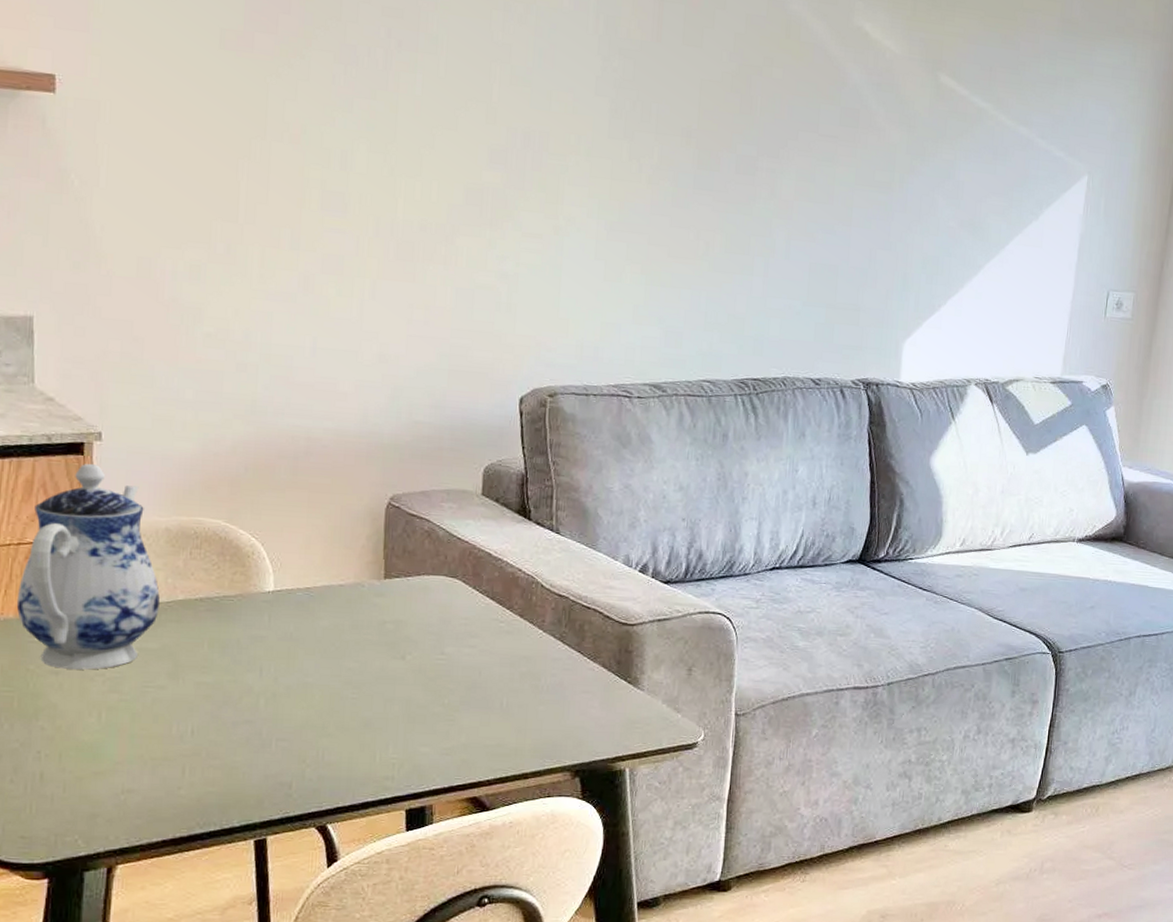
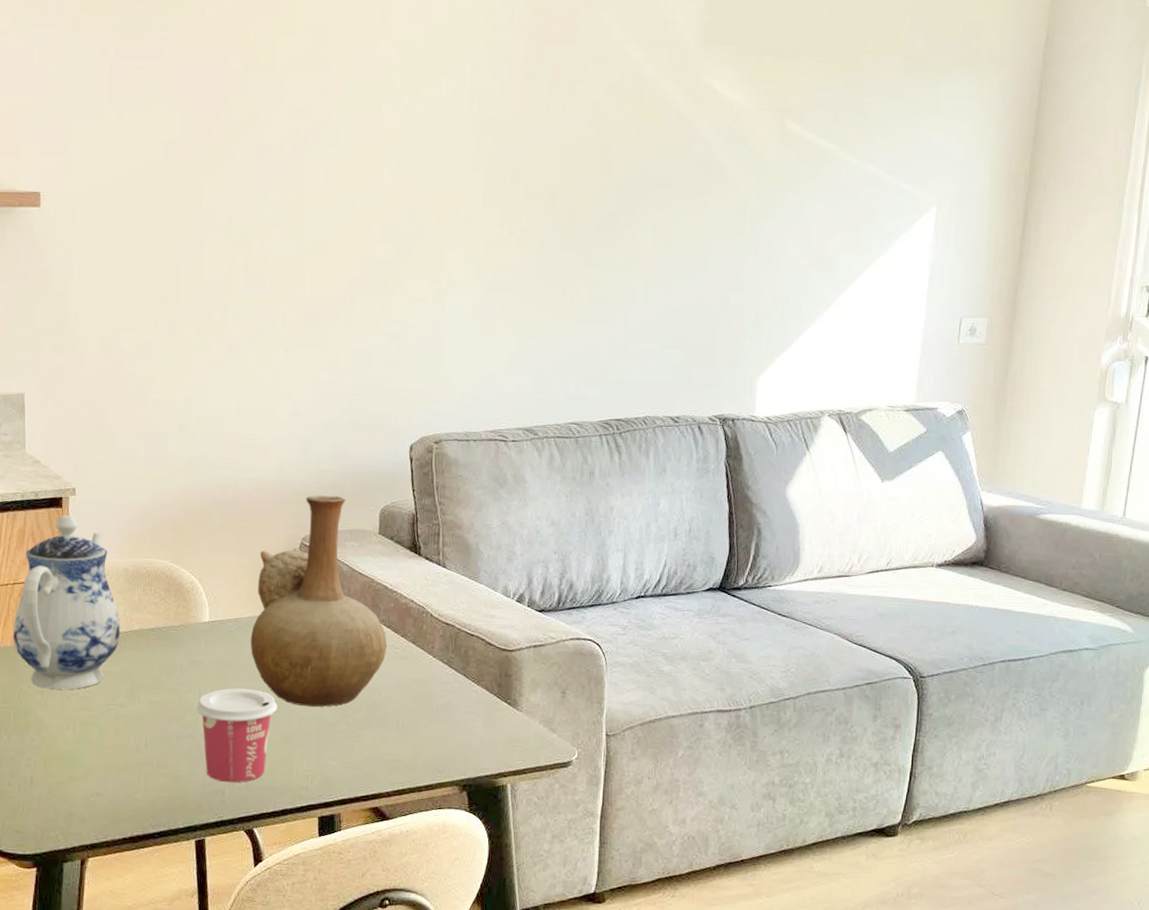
cup: none [256,667,358,774] -> present [195,688,277,783]
vase: none [324,449,490,687] -> present [250,495,387,707]

